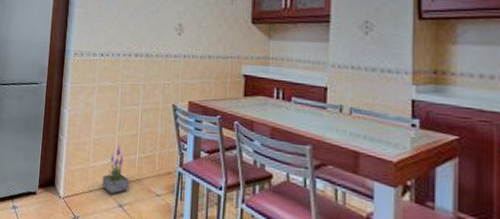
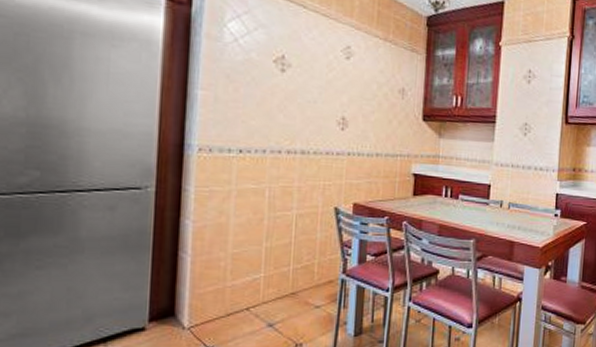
potted plant: present [102,143,130,195] -> none [244,255,282,315]

